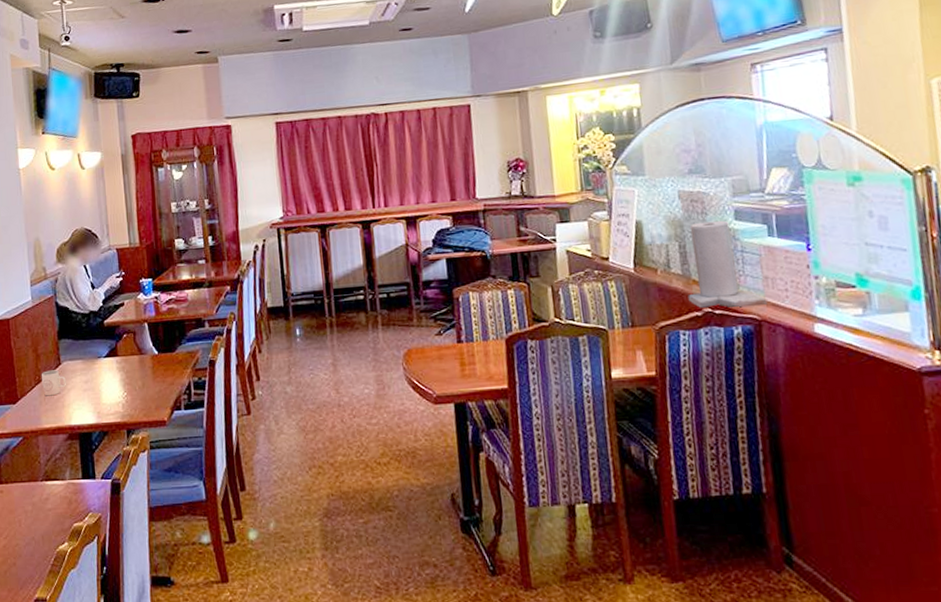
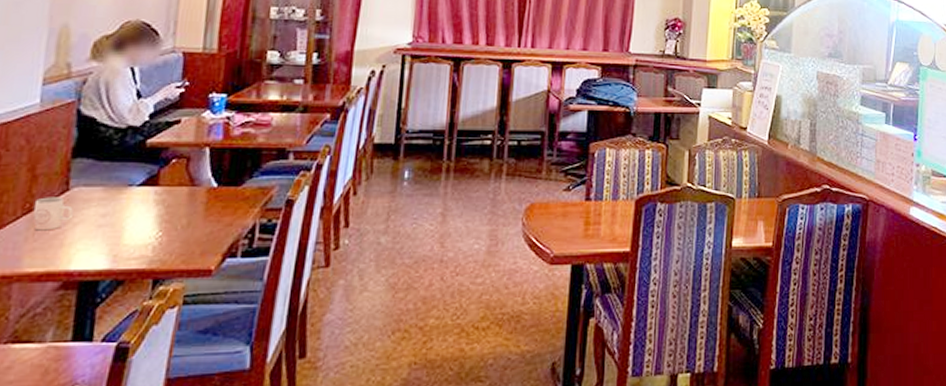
paper towel: present [688,220,768,308] -> none [811,103,876,187]

